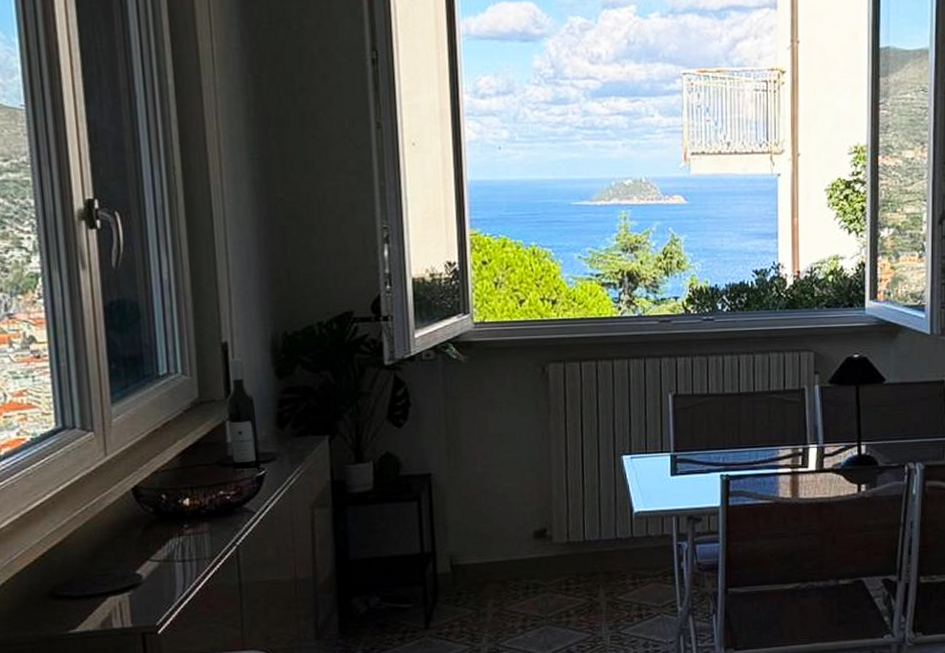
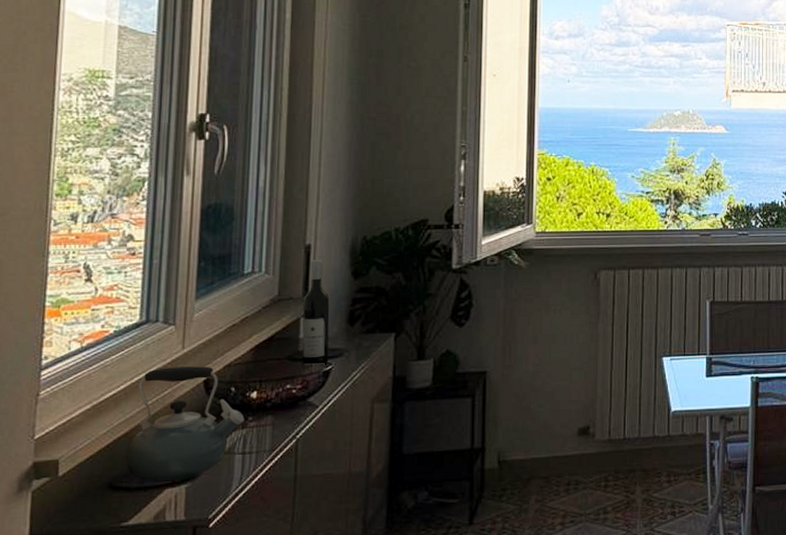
kettle: none [62,473,180,591] -> present [126,366,245,483]

